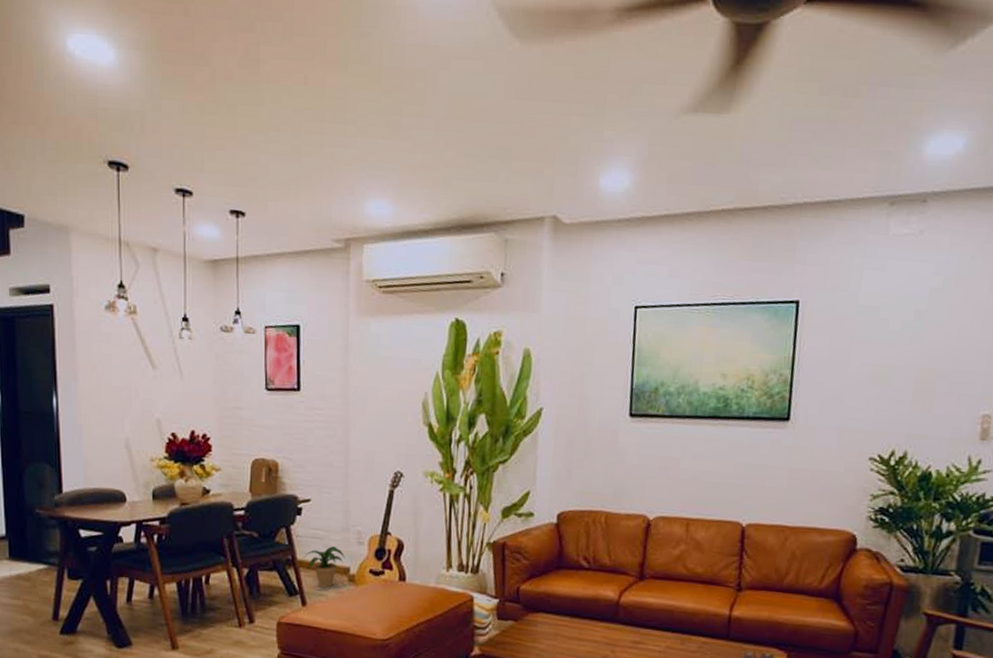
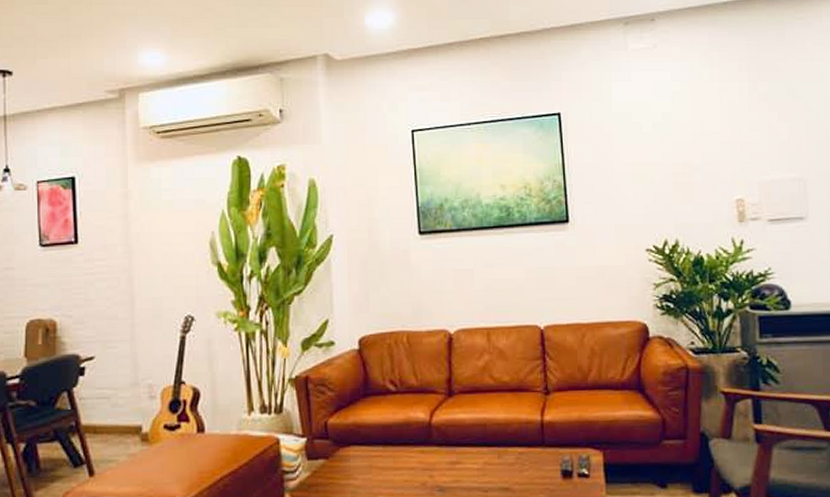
potted plant: present [304,546,345,588] -> none [89,405,136,452]

